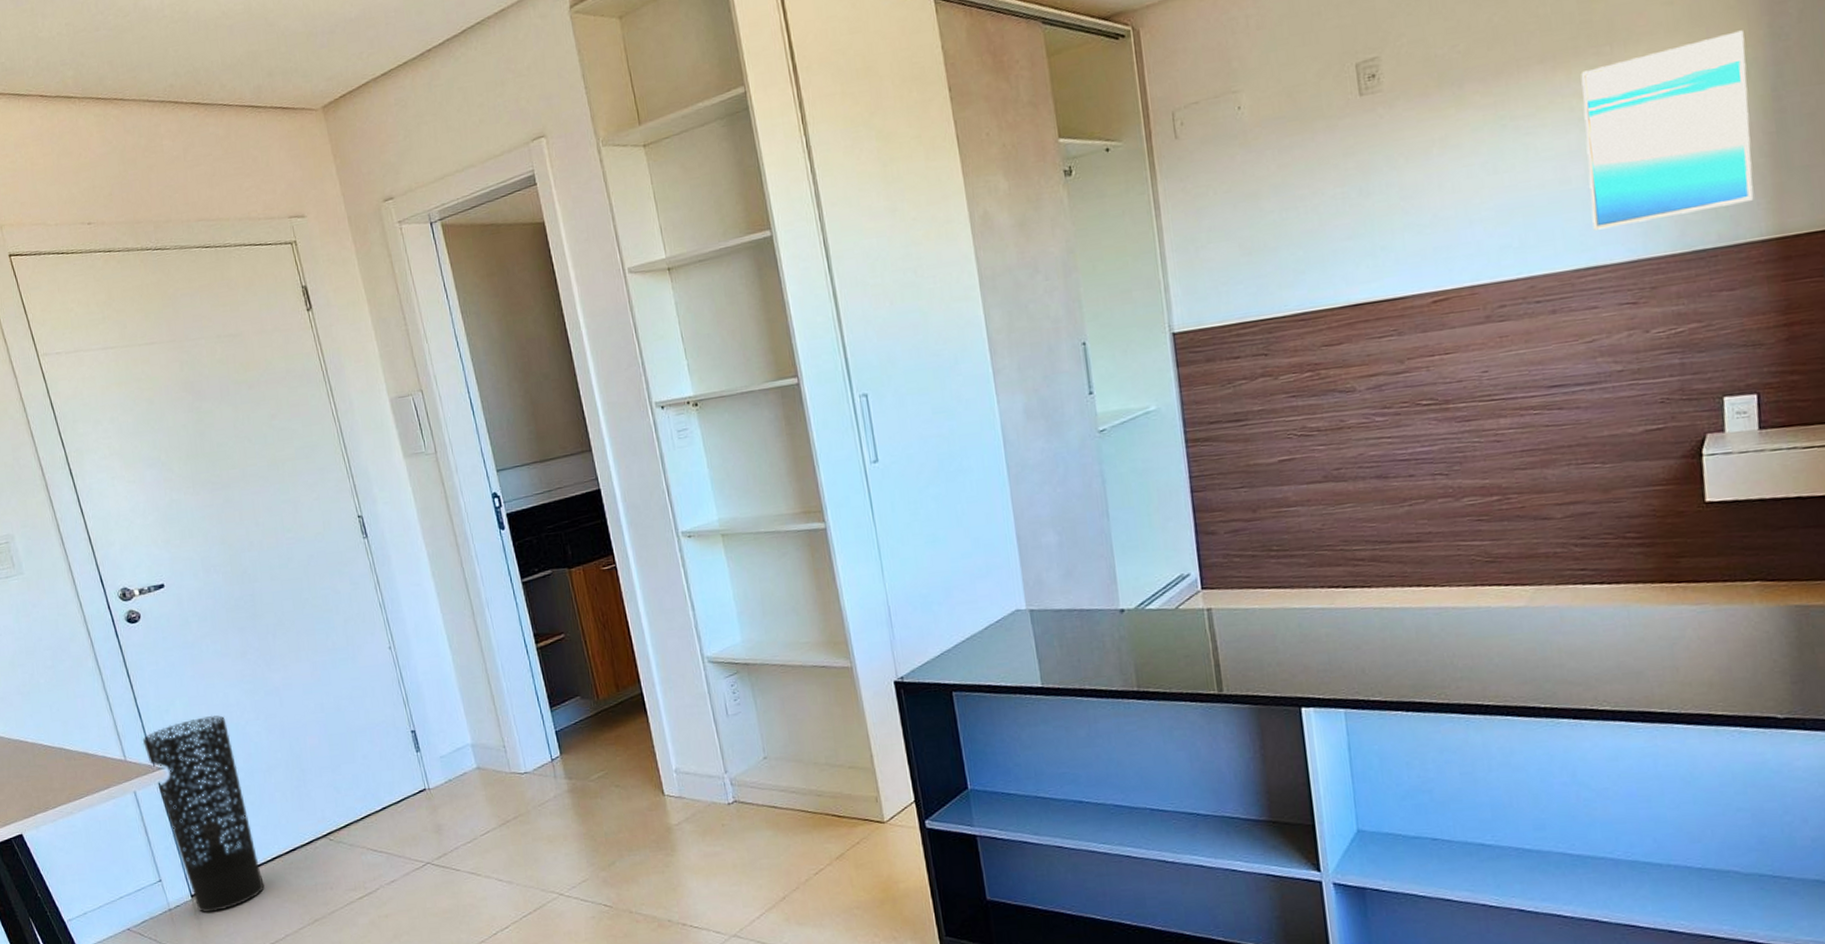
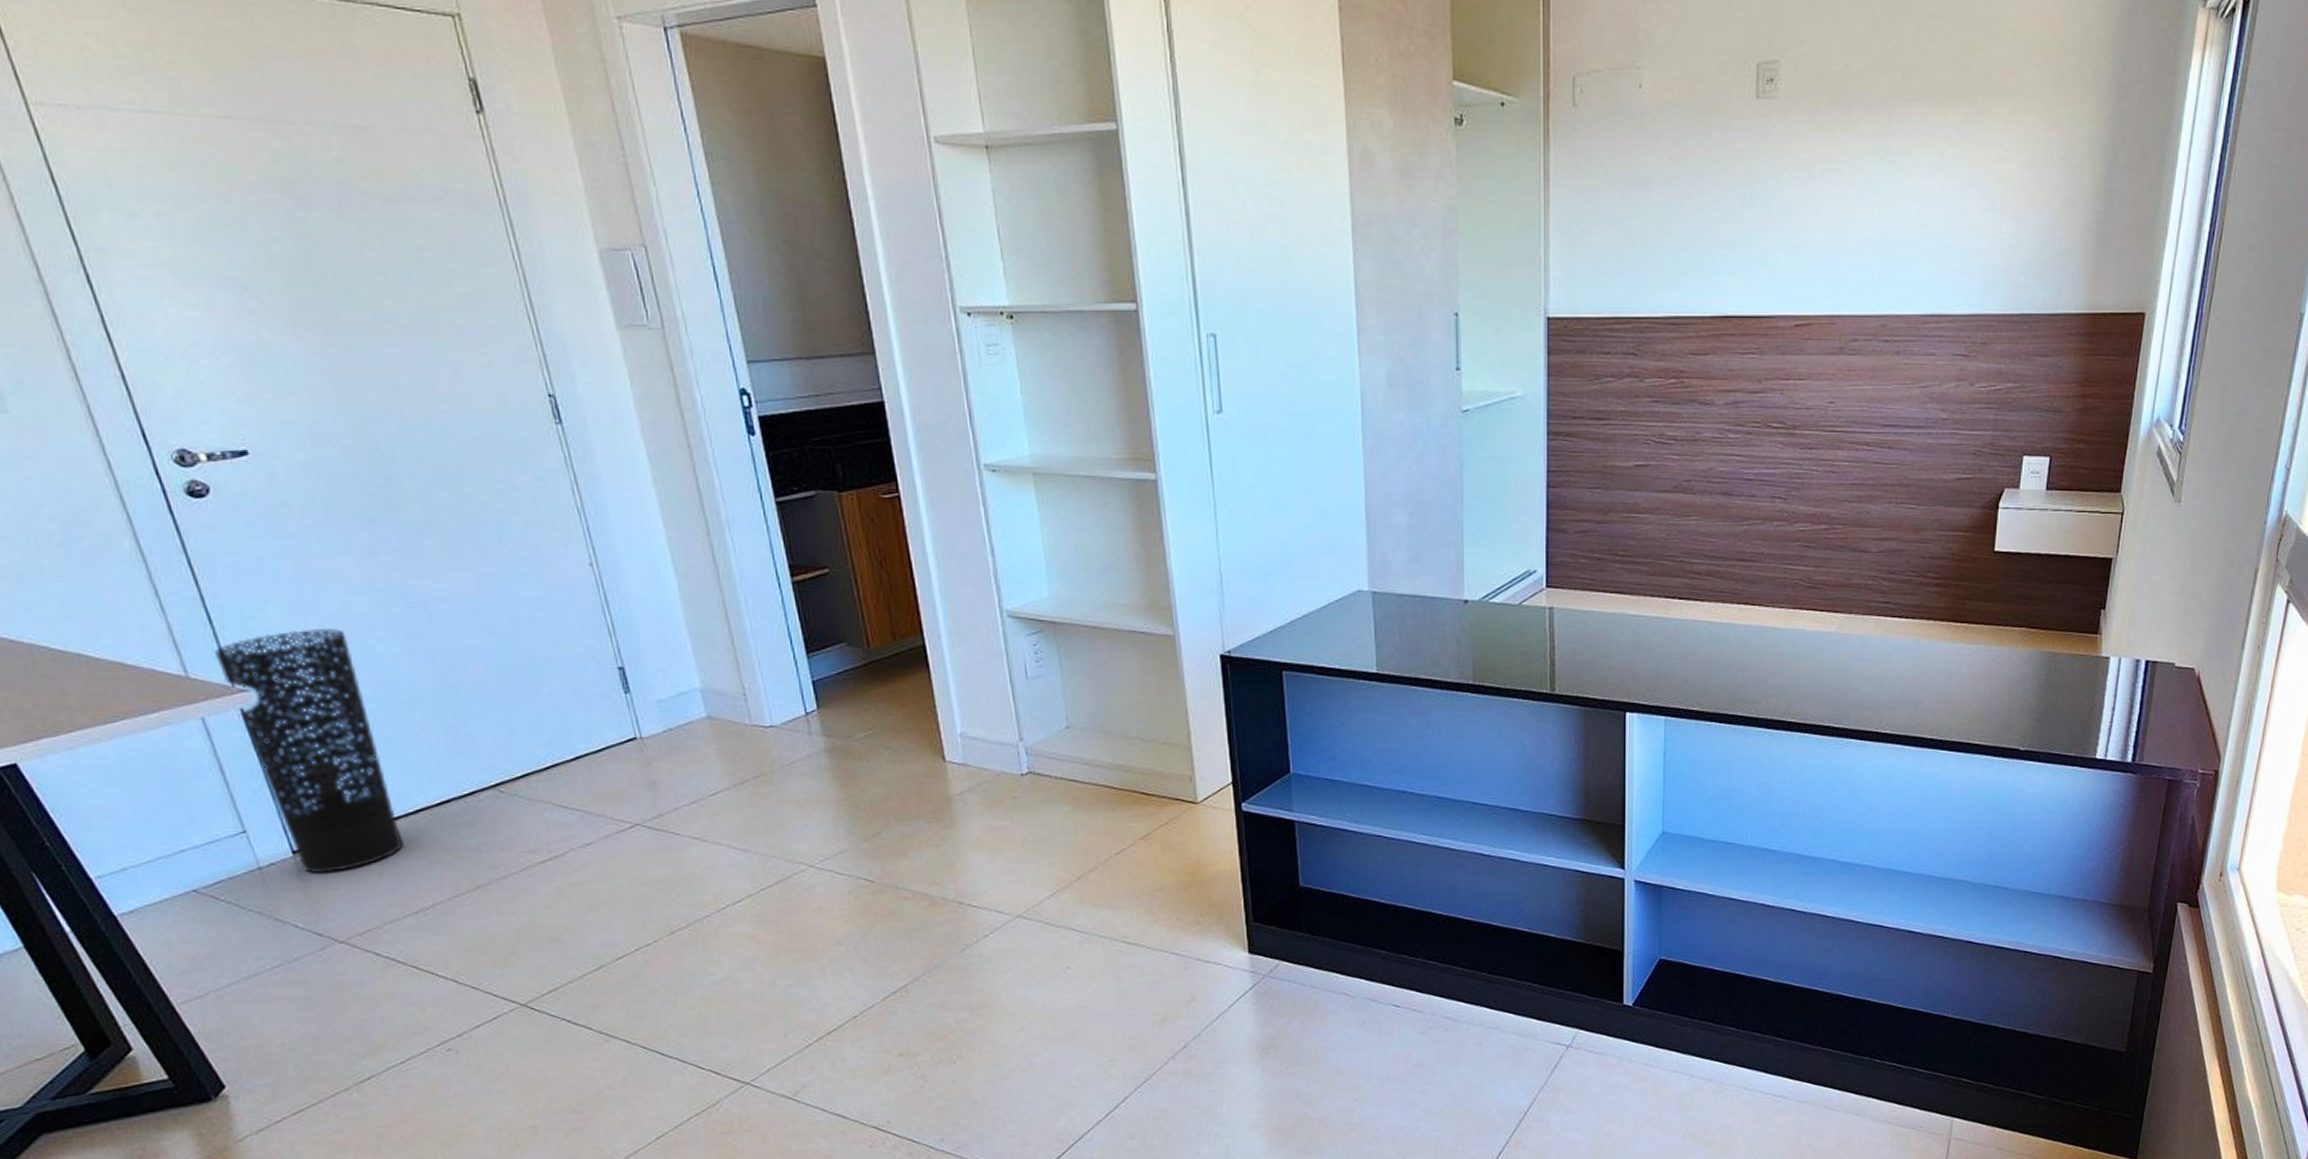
wall art: present [1580,30,1754,230] -> none [1943,106,2093,279]

